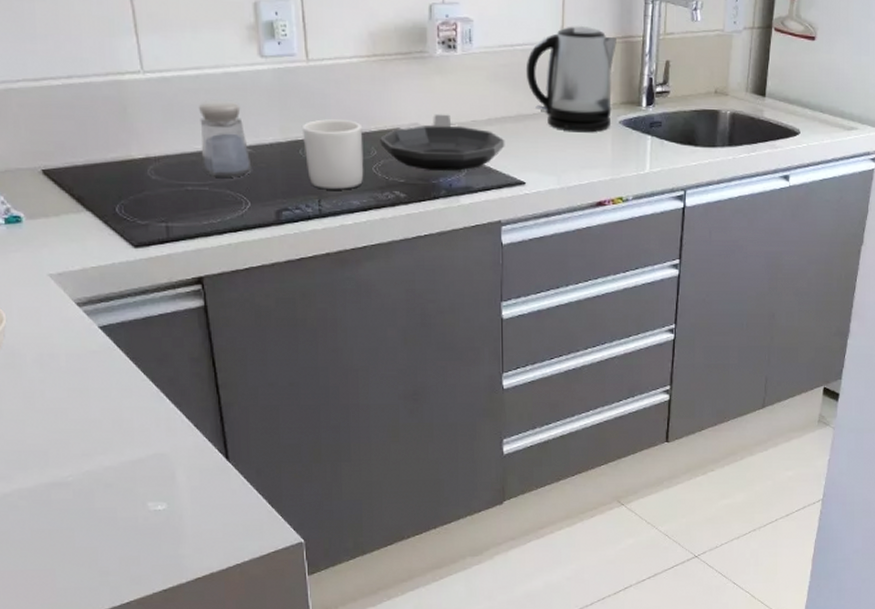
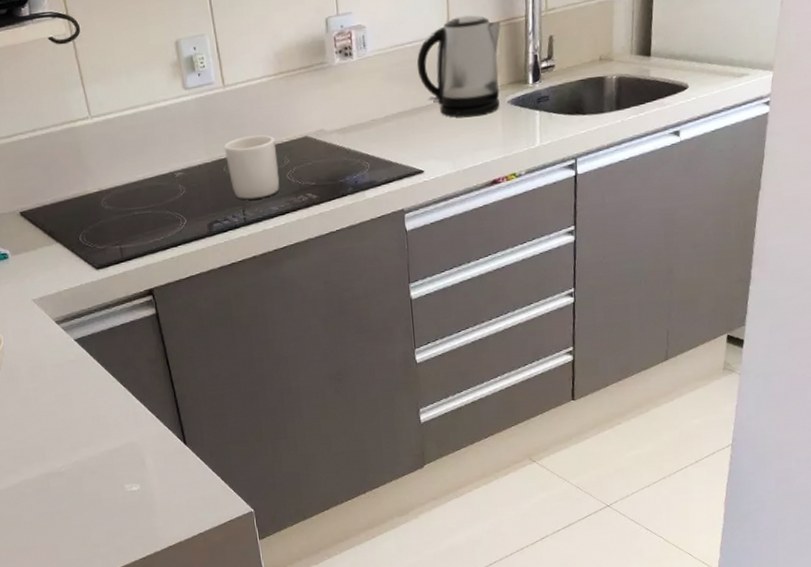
salt shaker: present [199,99,252,178] -> none [138,131,185,201]
frying pan: present [380,114,505,171] -> none [291,117,403,171]

